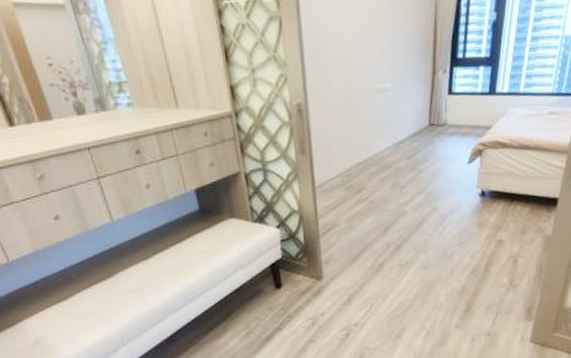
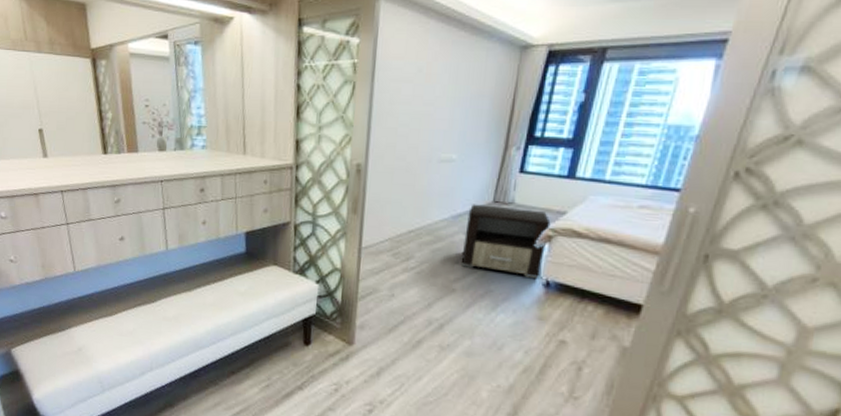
nightstand: none [407,128,480,190] -> present [461,204,551,278]

